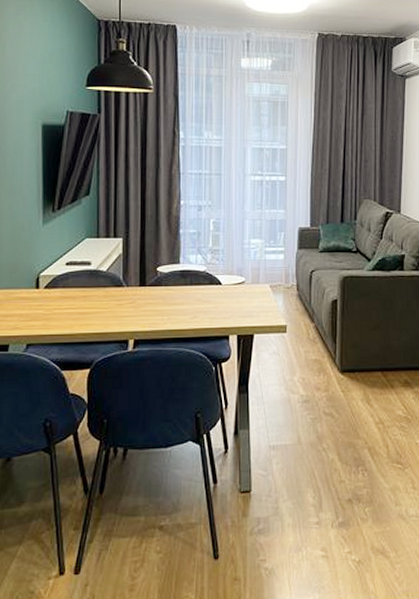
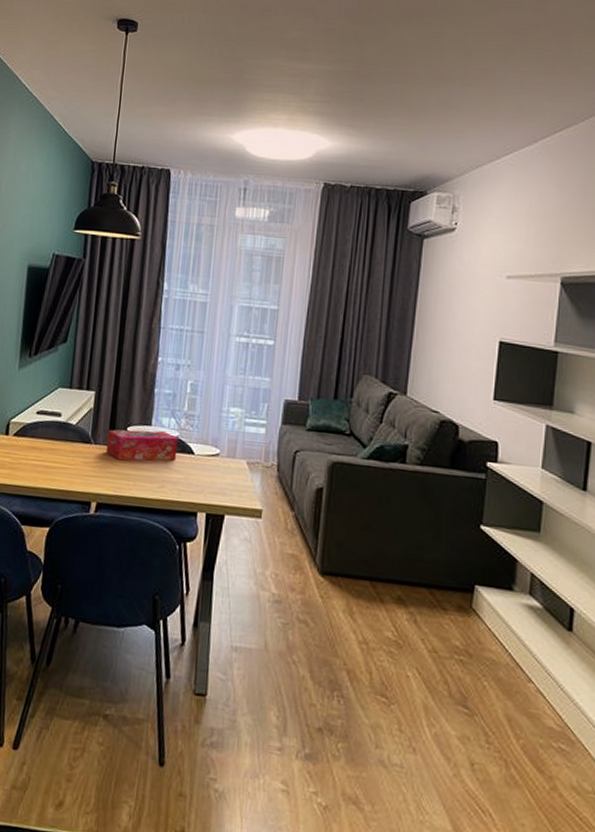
tissue box: none [138,266,206,298] -> present [105,429,179,461]

